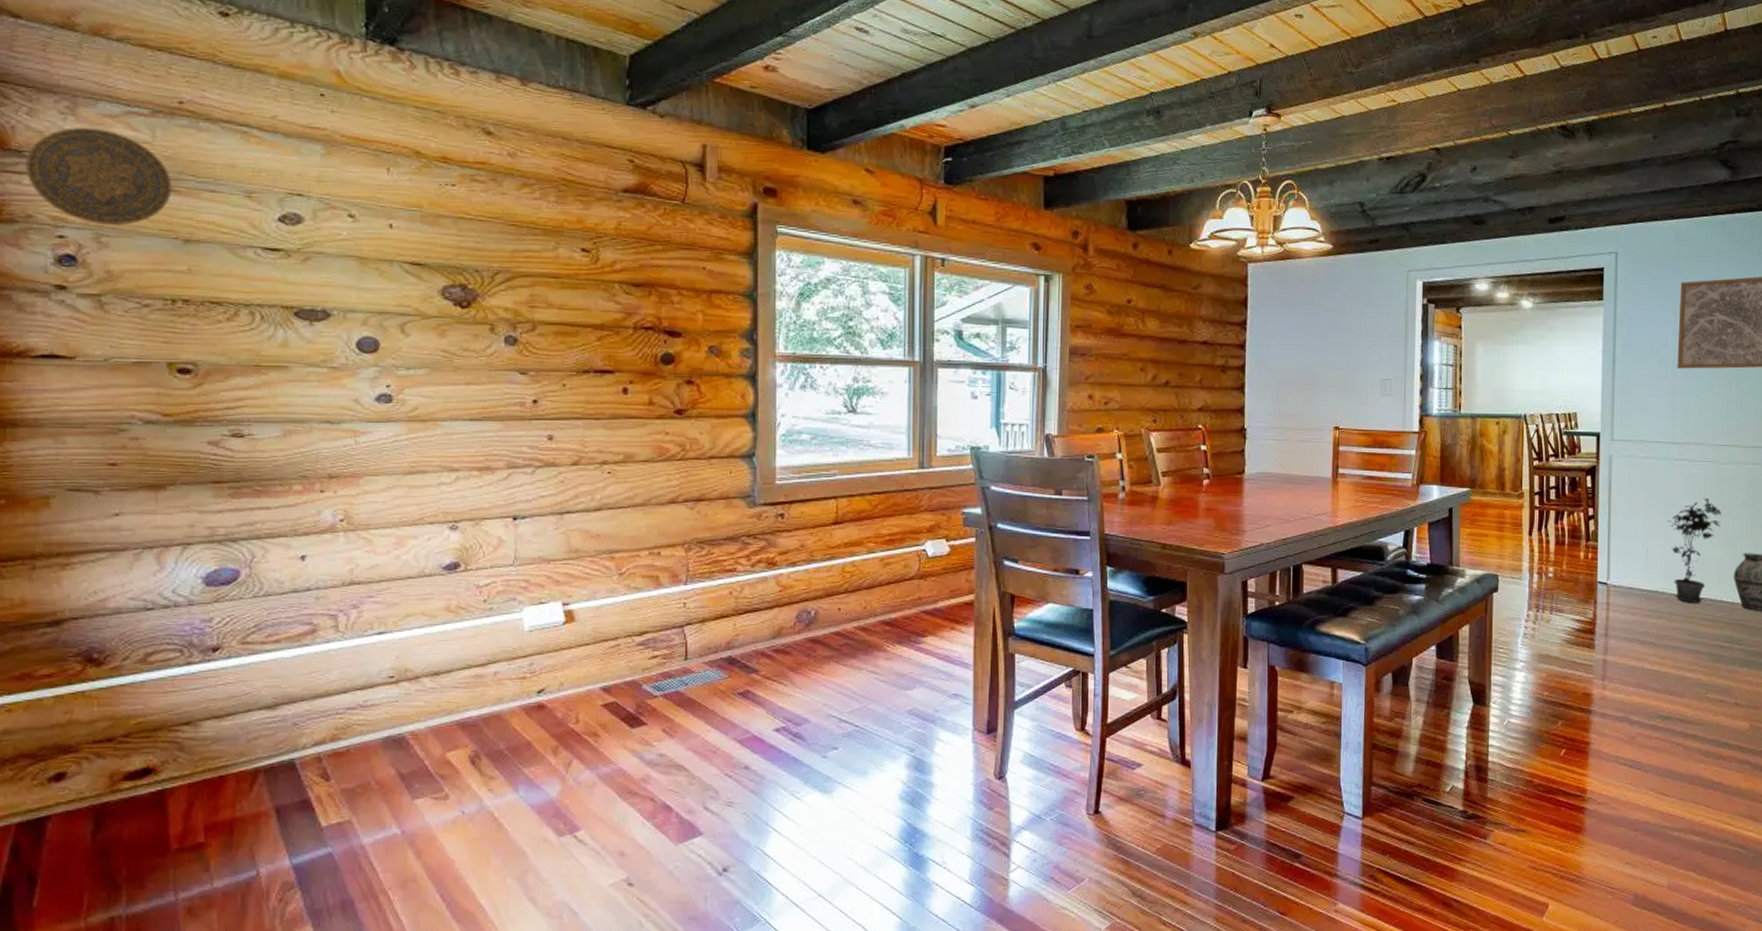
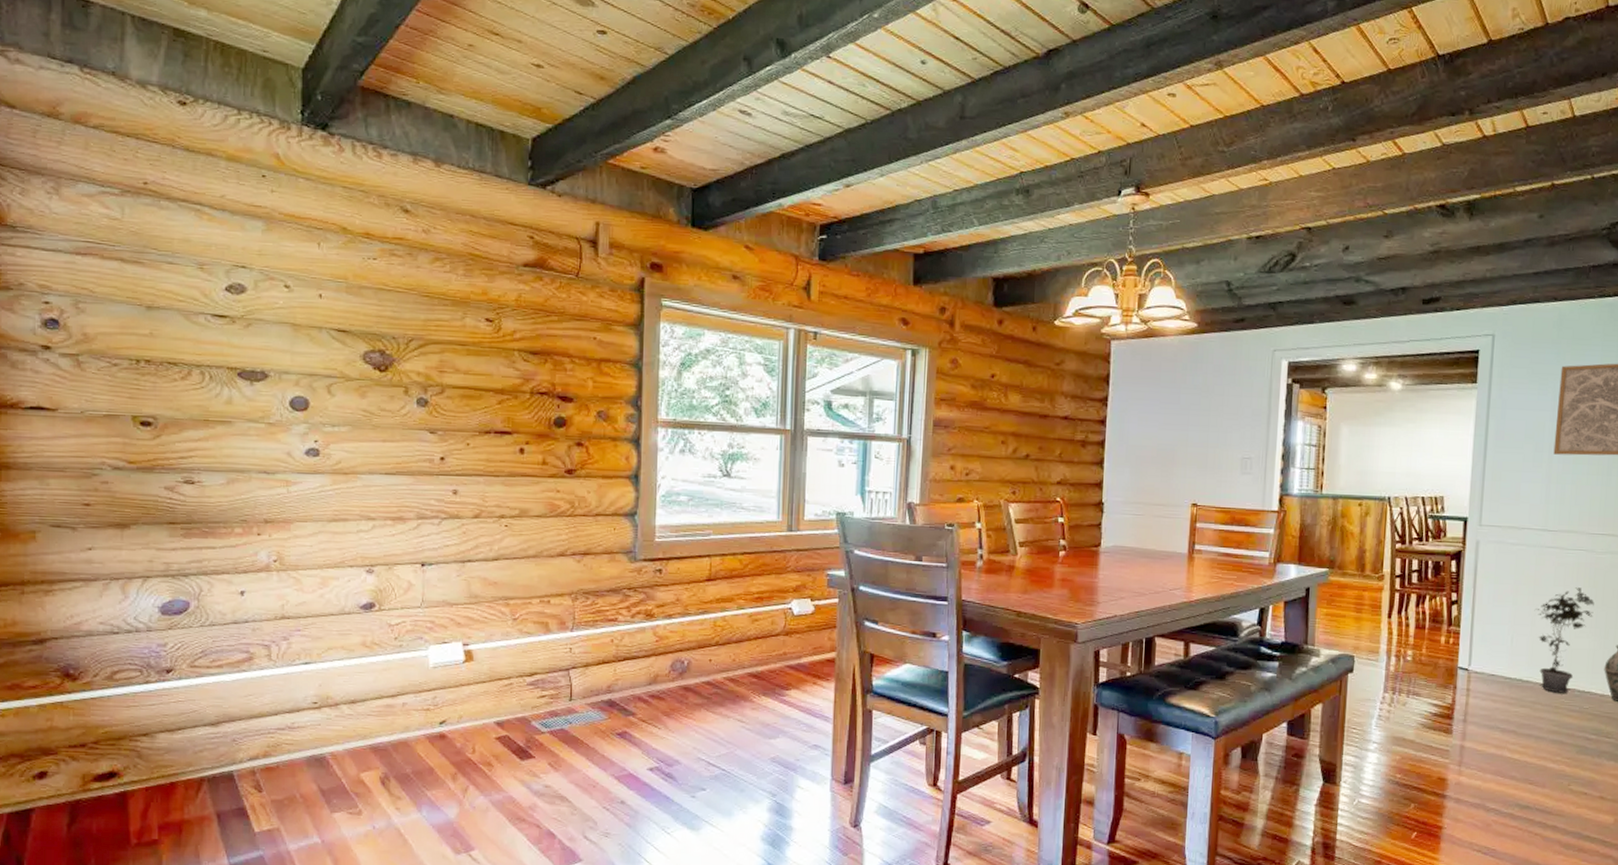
decorative plate: present [26,127,172,226] -> none [19,205,138,294]

